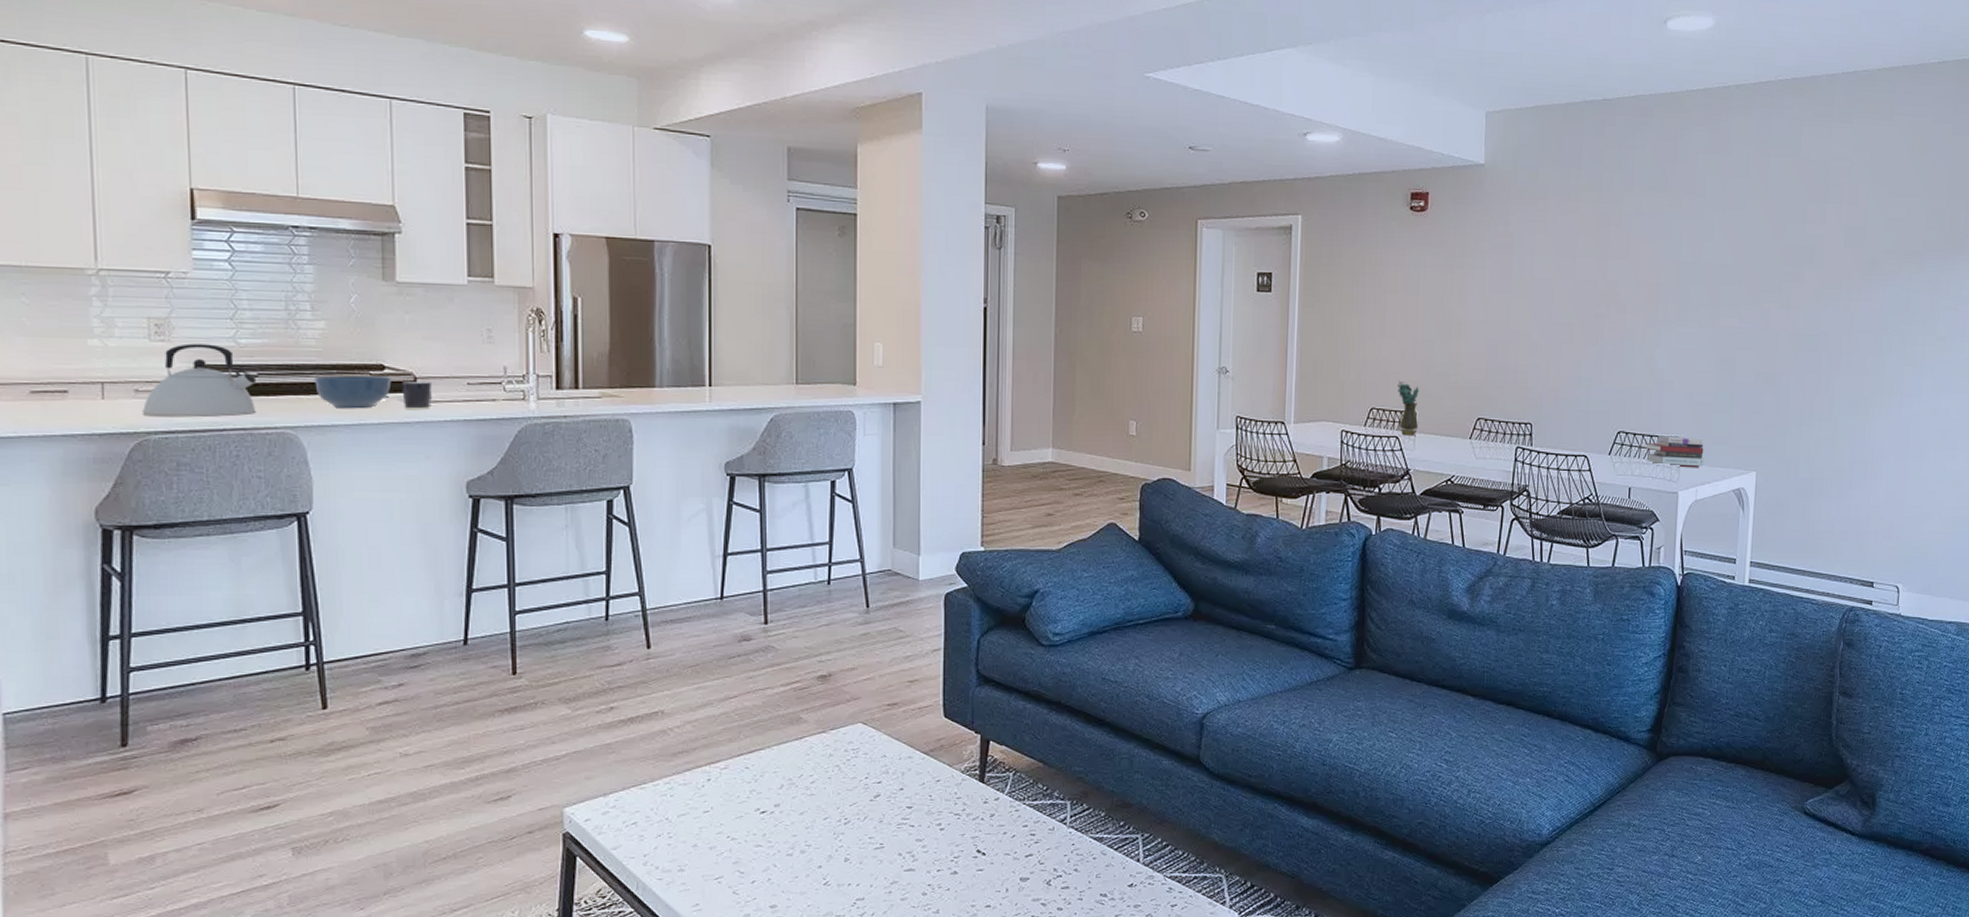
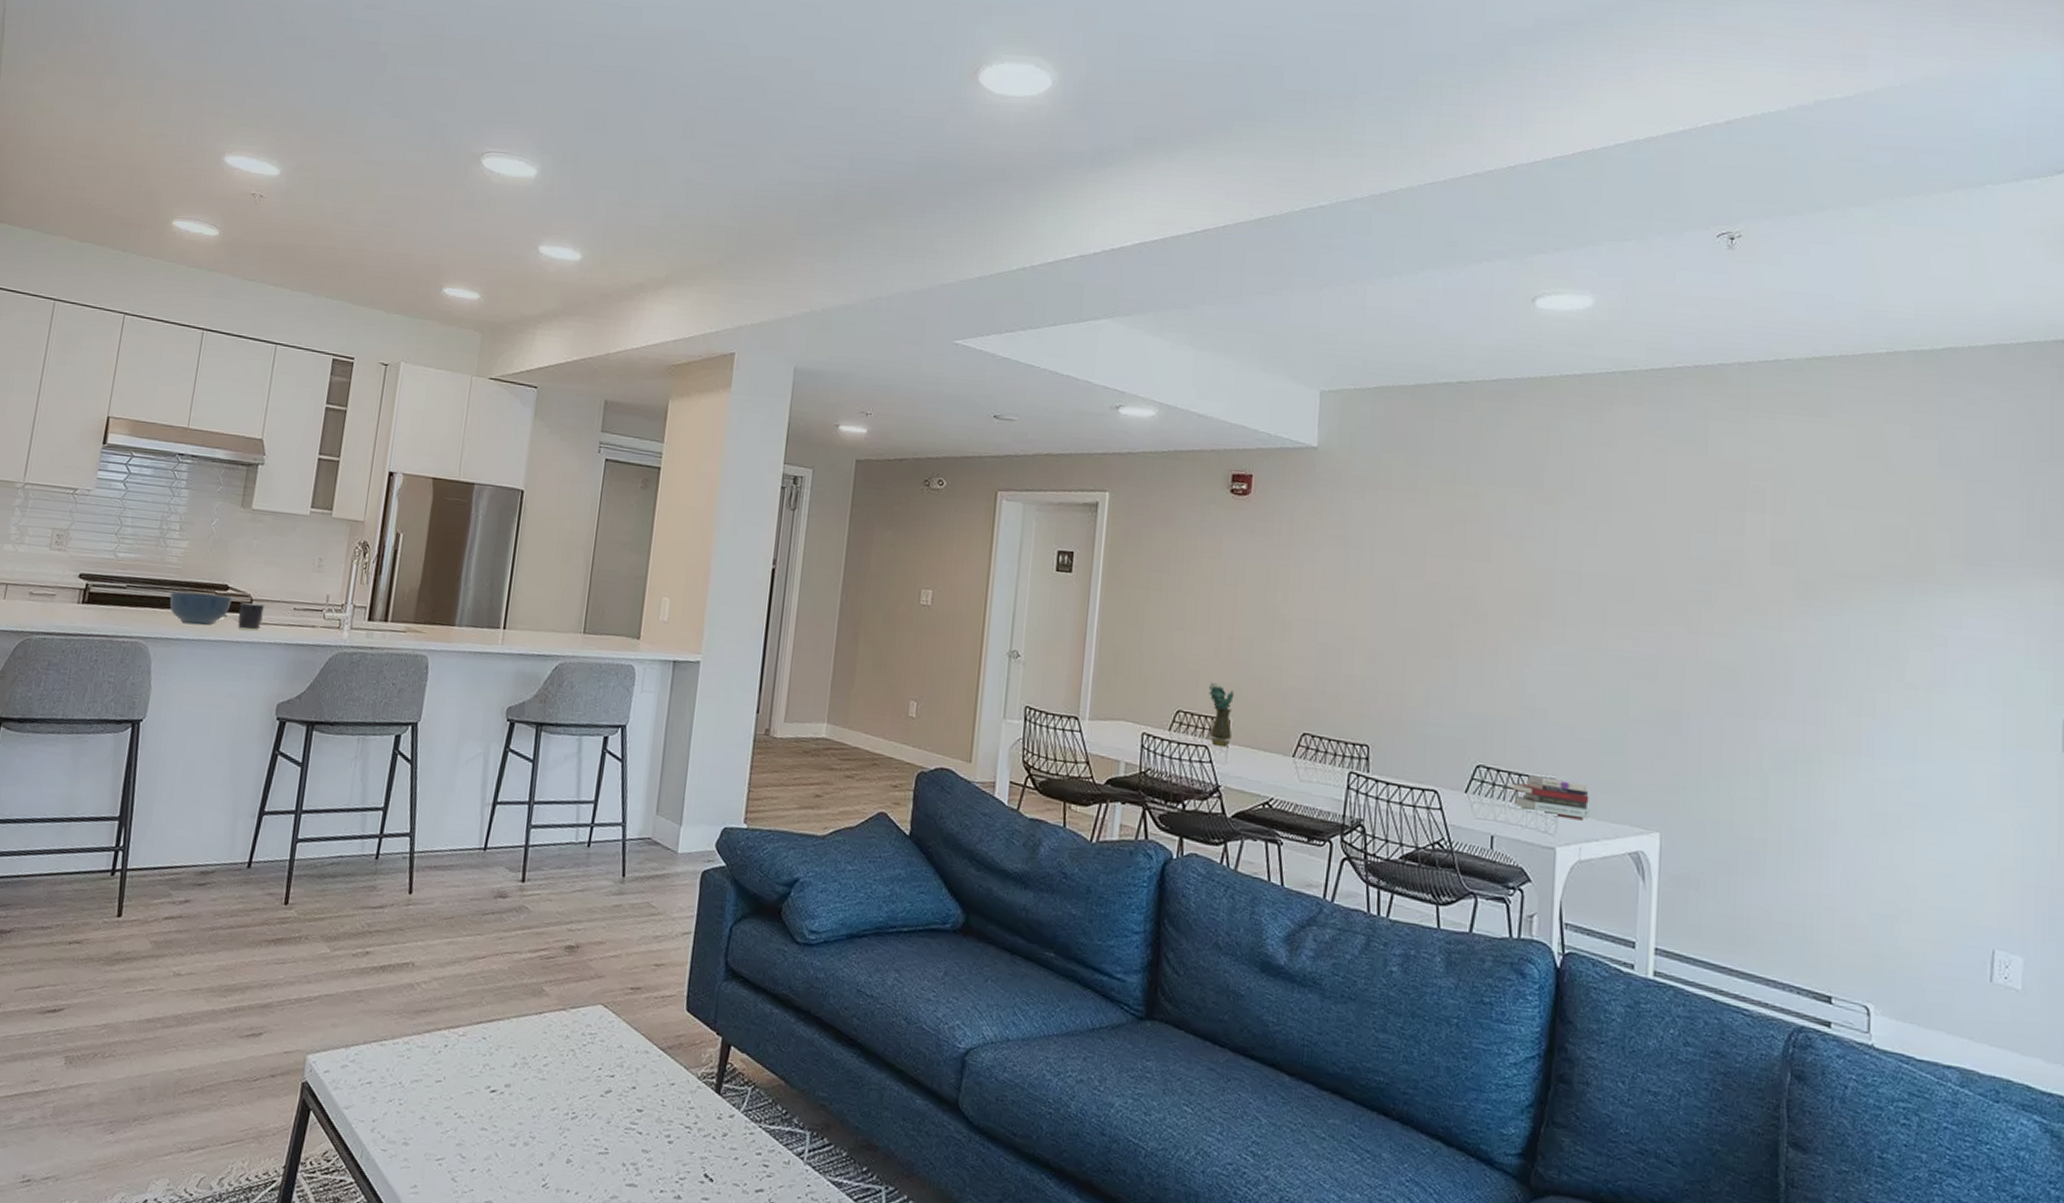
kettle: present [141,343,257,418] -> none [30,553,125,624]

